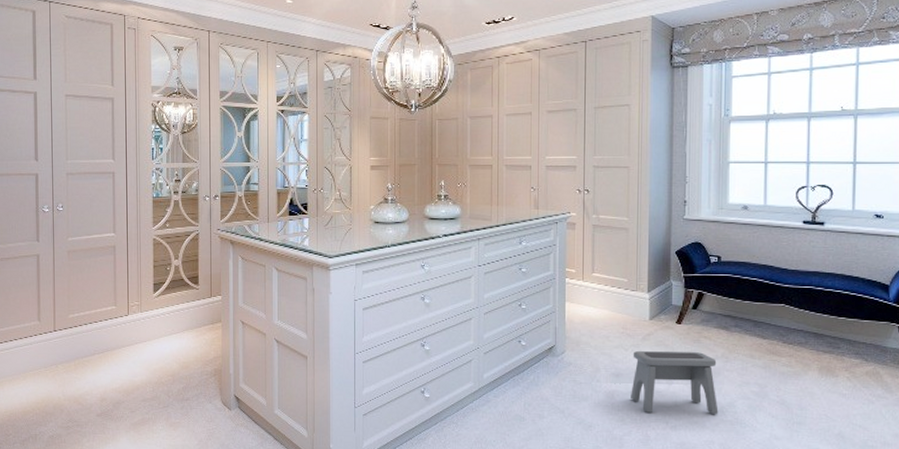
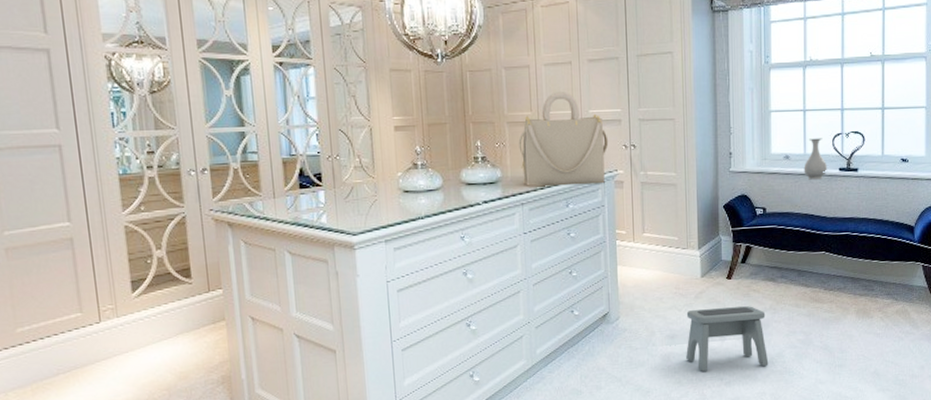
handbag: none [478,139,563,225] -> present [518,92,609,187]
vase: none [763,190,790,231] -> present [804,138,828,180]

